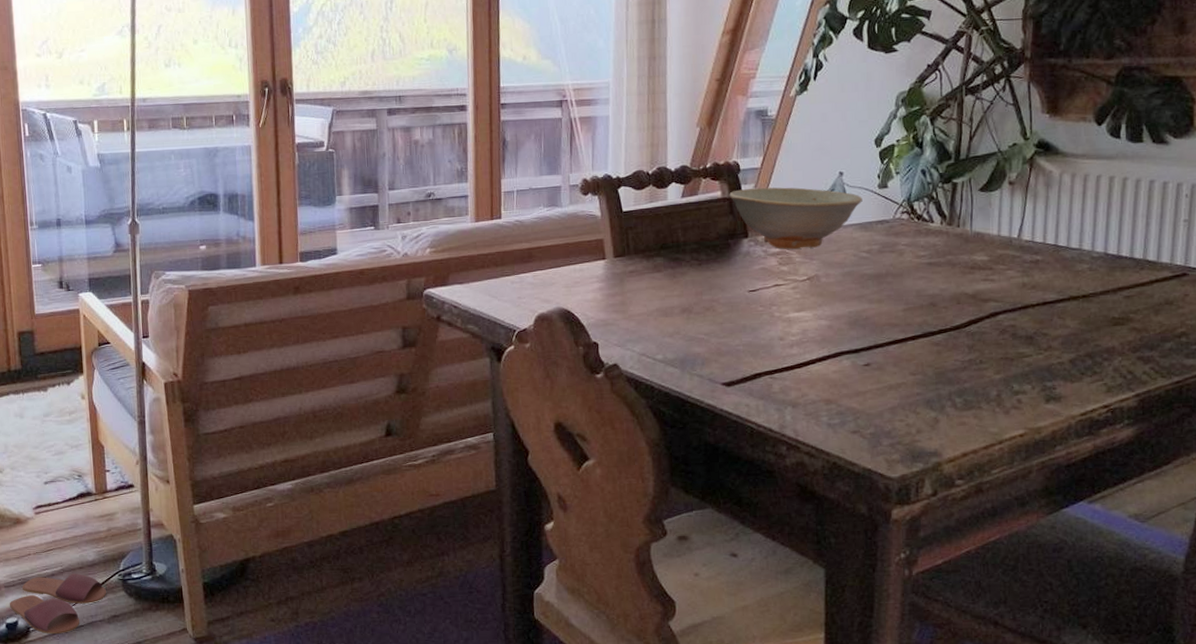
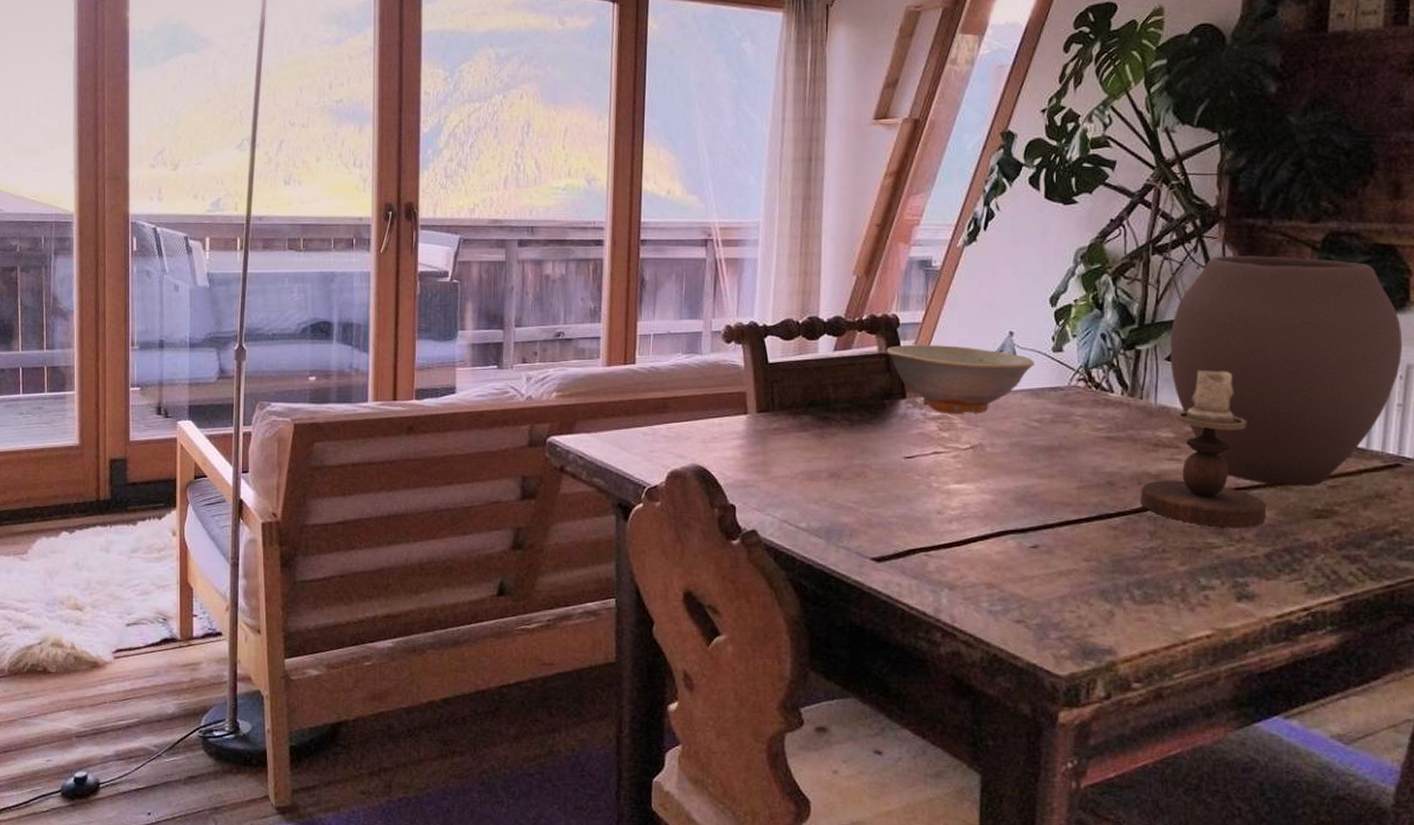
slippers: present [9,573,106,634] -> none [79,726,184,792]
candlestick: none [959,198,1071,338] -> present [1140,371,1267,528]
vase: none [982,92,1188,298] -> present [1170,256,1403,487]

